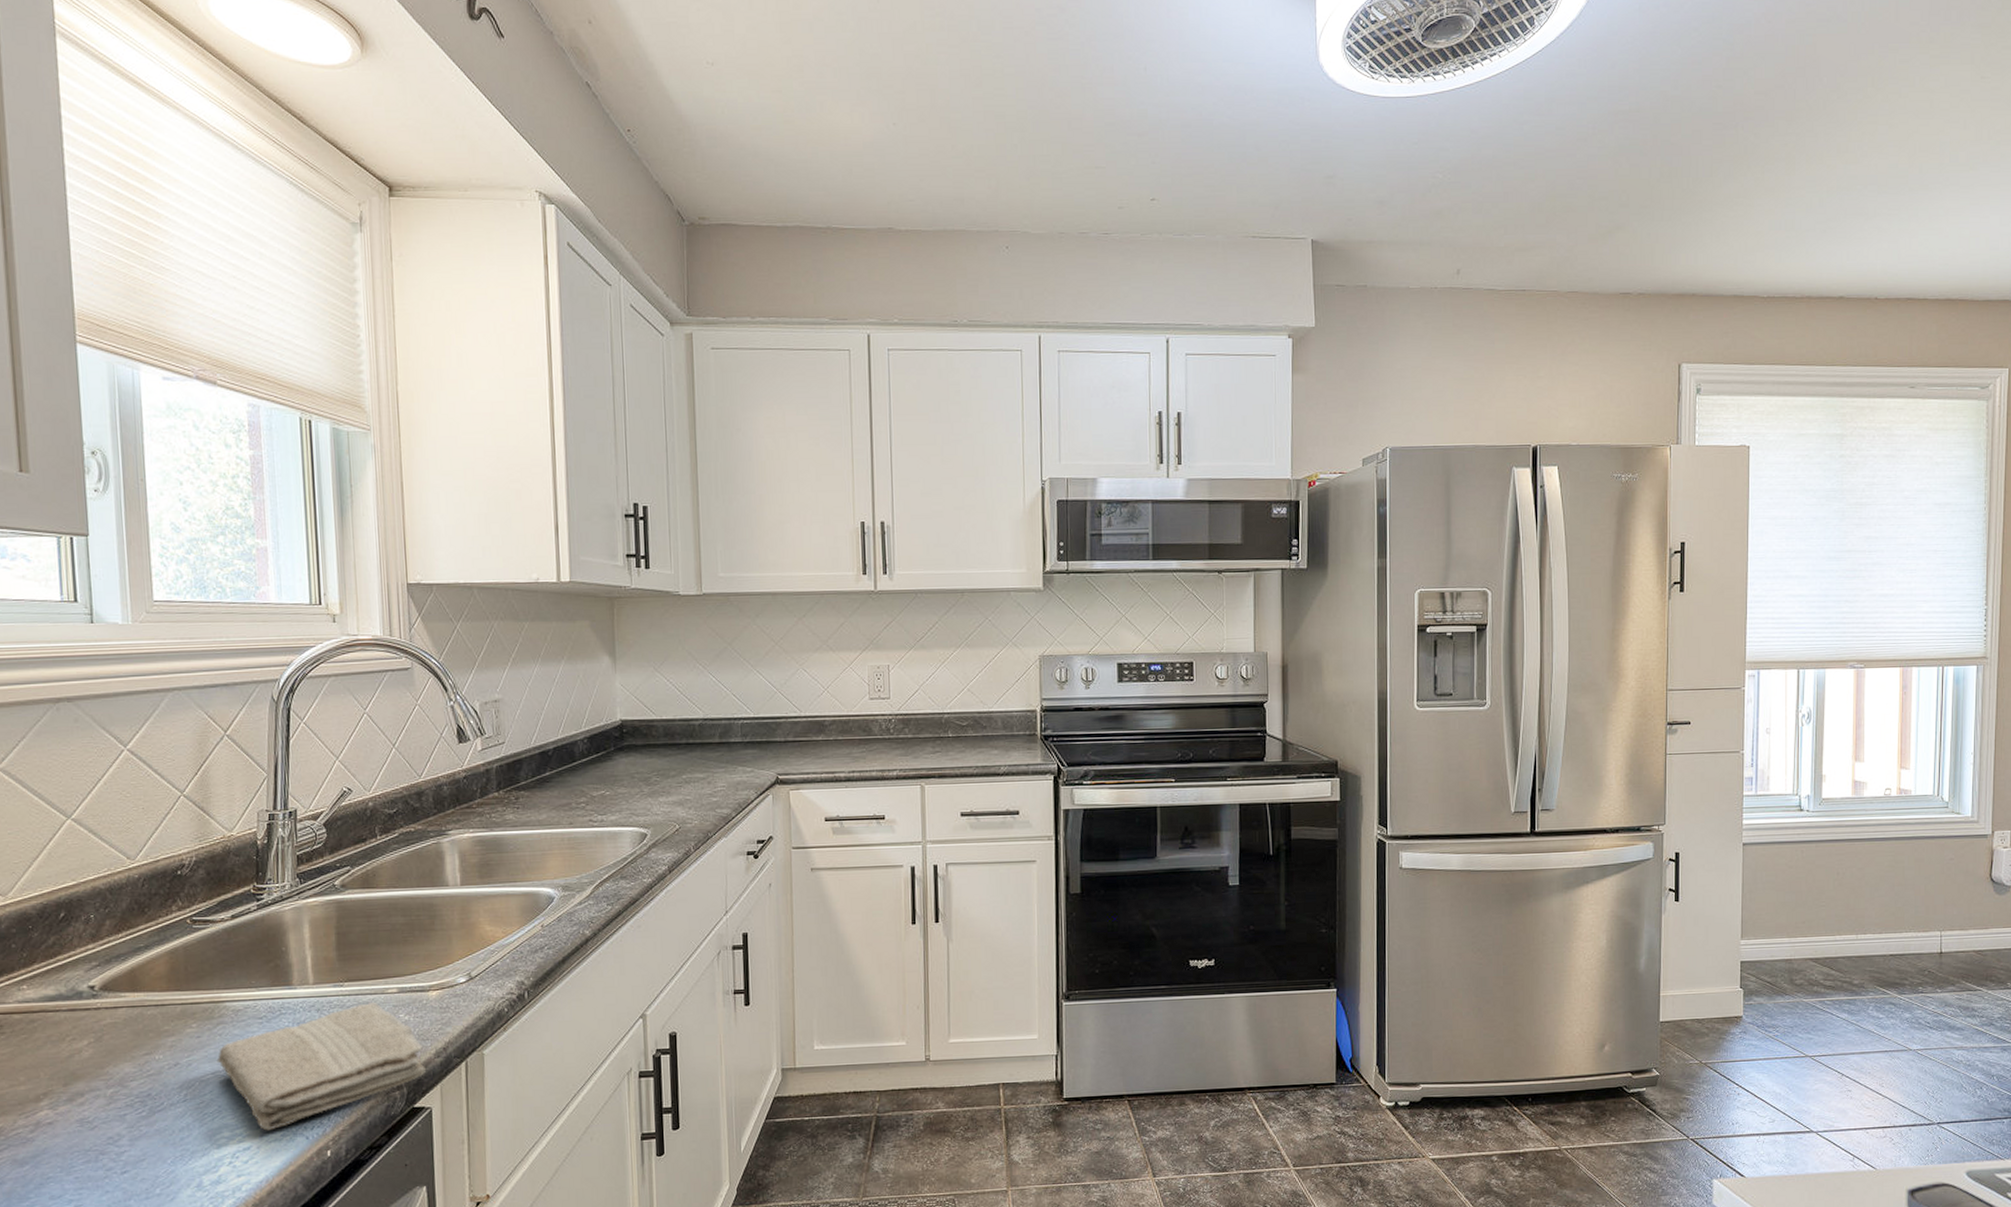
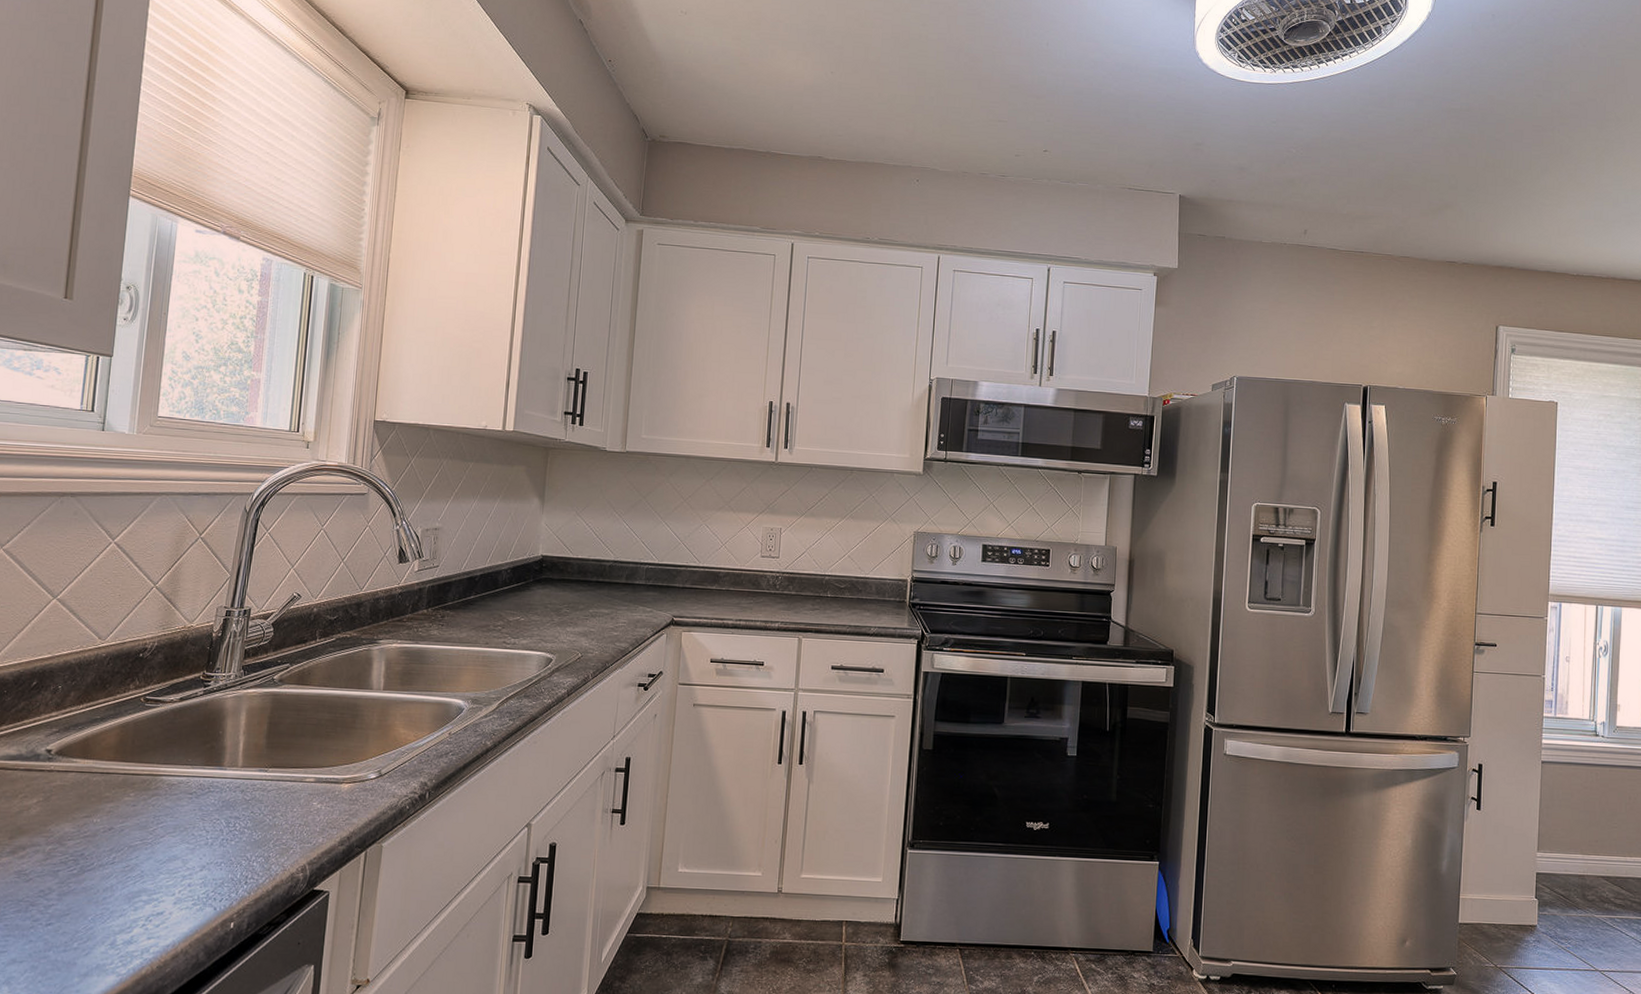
washcloth: present [216,1003,426,1131] -> none [146,789,329,899]

